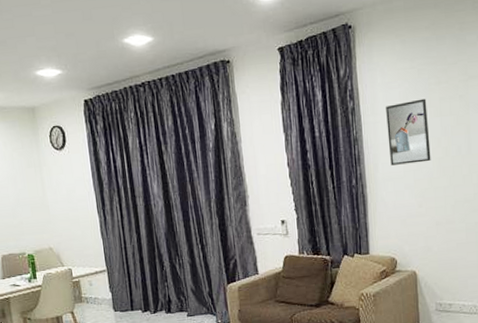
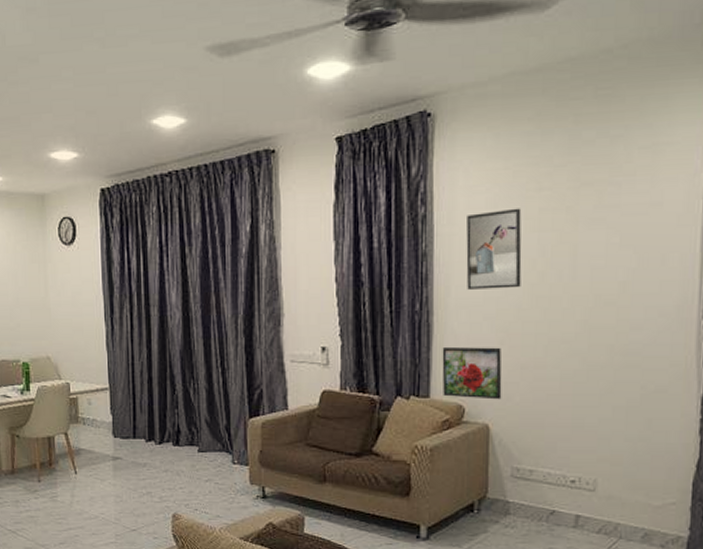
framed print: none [376,209,424,252] -> present [442,346,502,400]

